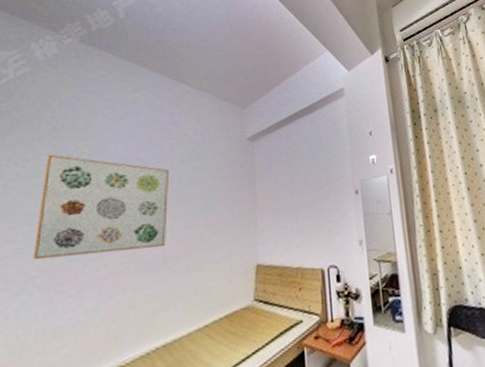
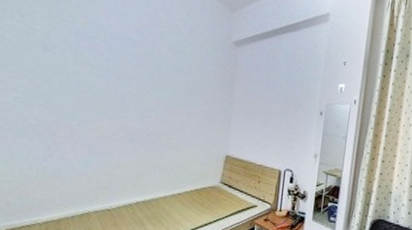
wall art: present [33,154,169,261] -> none [32,14,157,124]

